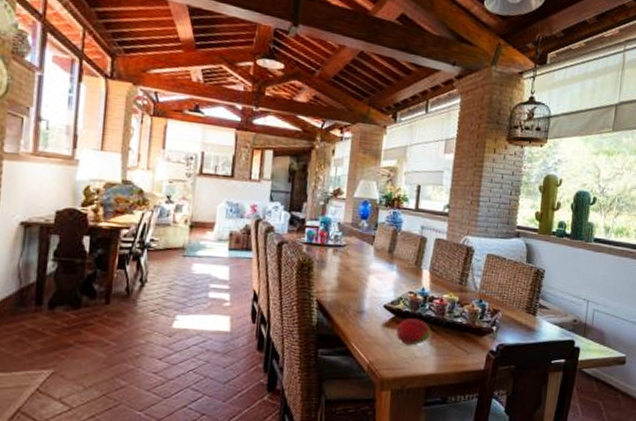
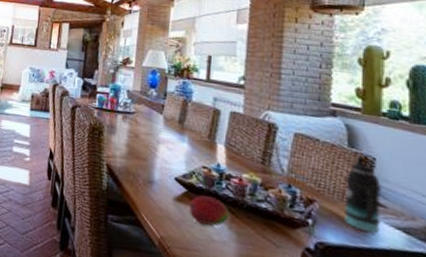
bottle: none [519,269,548,331] -> present [343,155,382,233]

